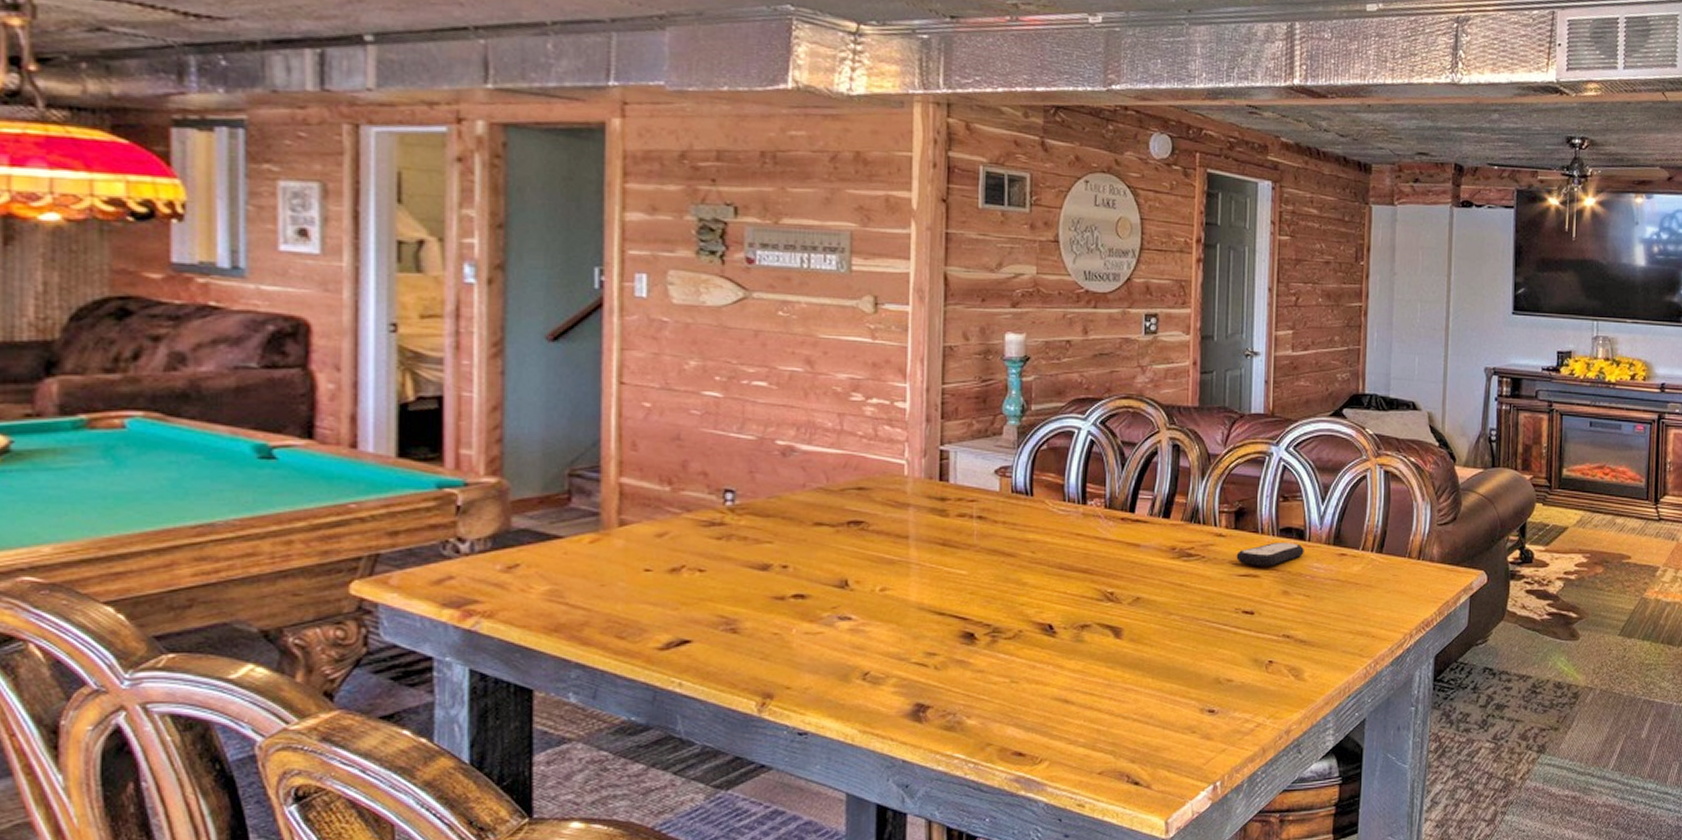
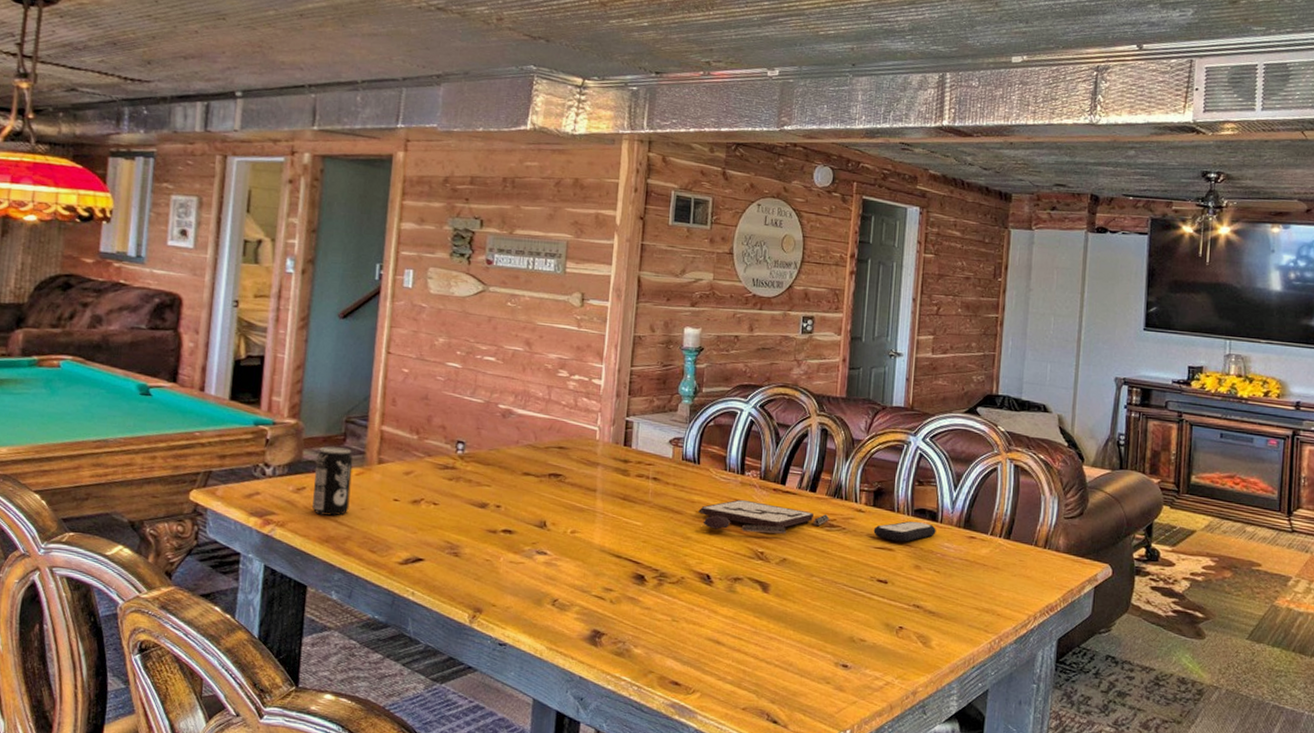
beverage can: none [530,509,584,598] -> present [312,446,353,516]
board game: none [1034,533,1187,571] -> present [698,499,830,534]

